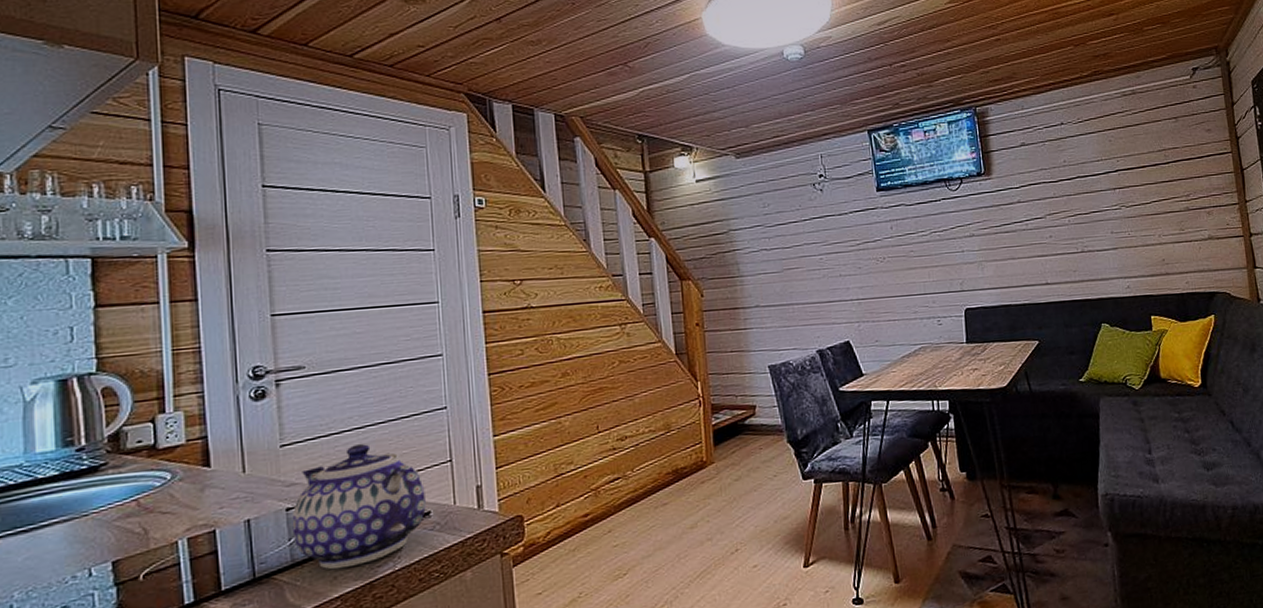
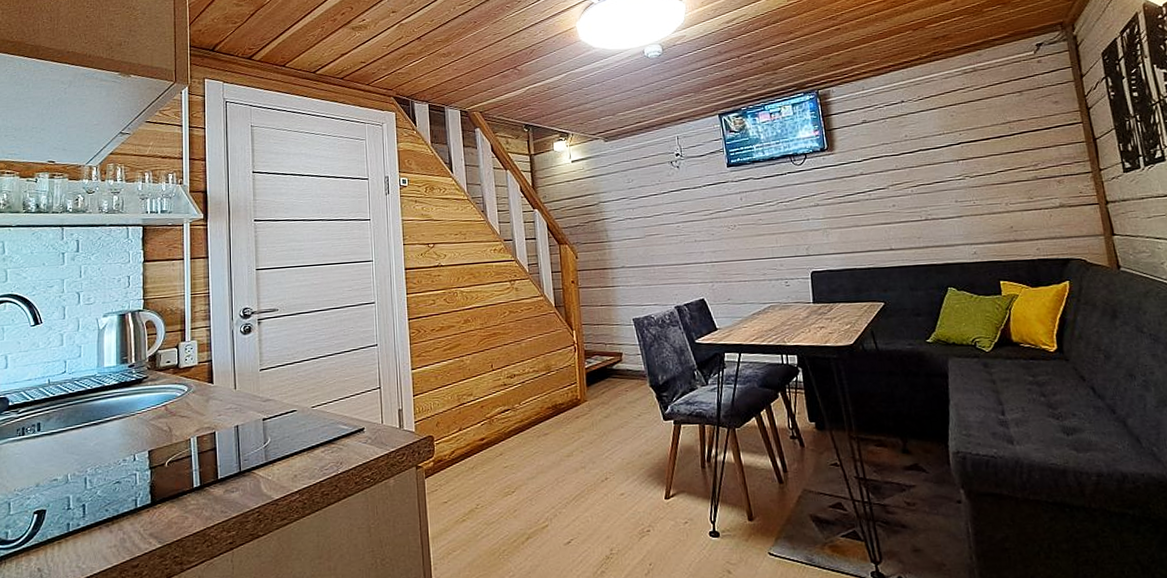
teapot: present [291,444,426,570] -> none [266,371,361,470]

